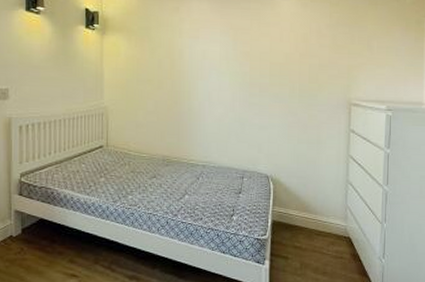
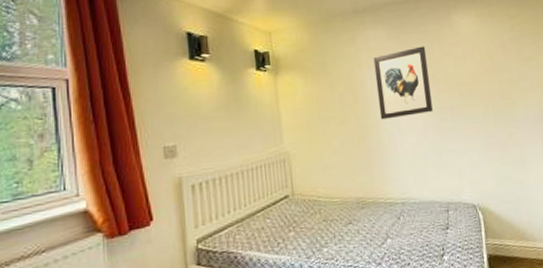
wall art: none [193,22,245,88] -> present [373,46,433,120]

